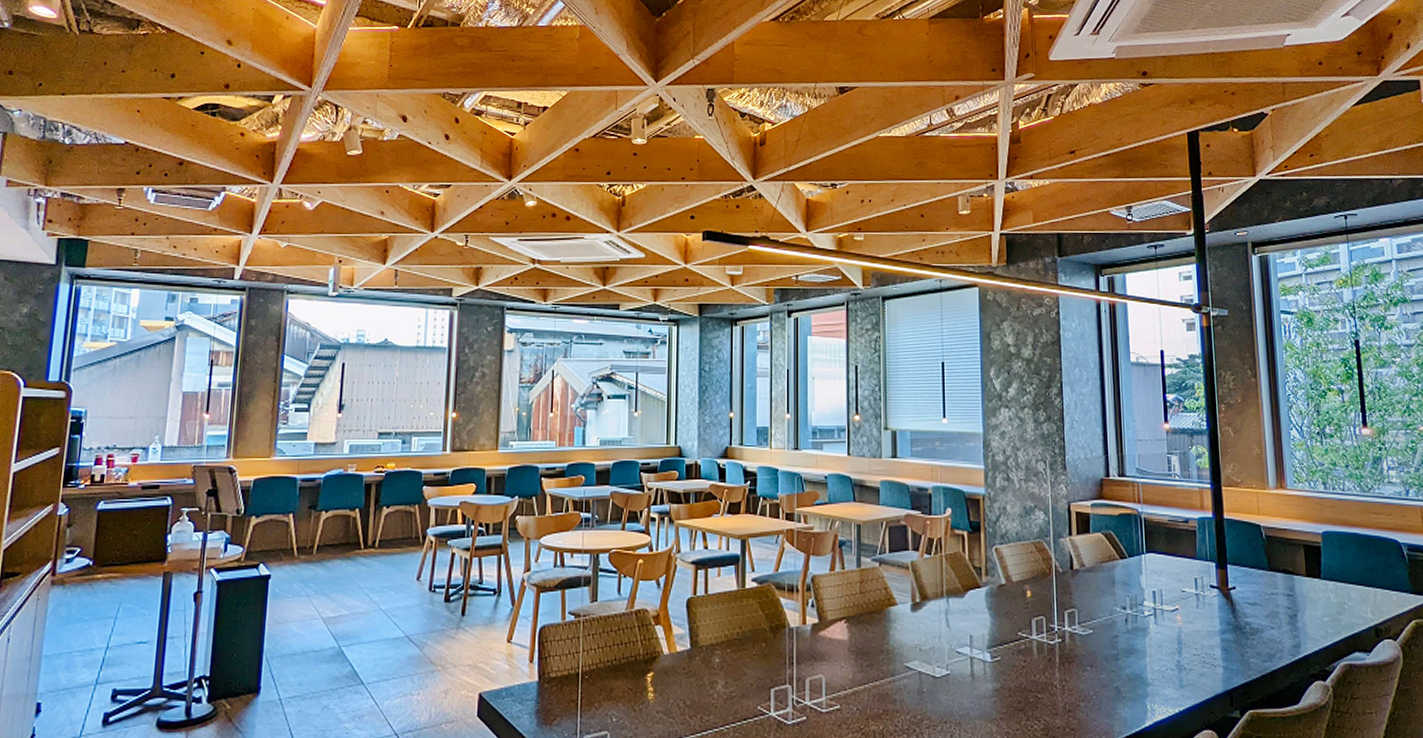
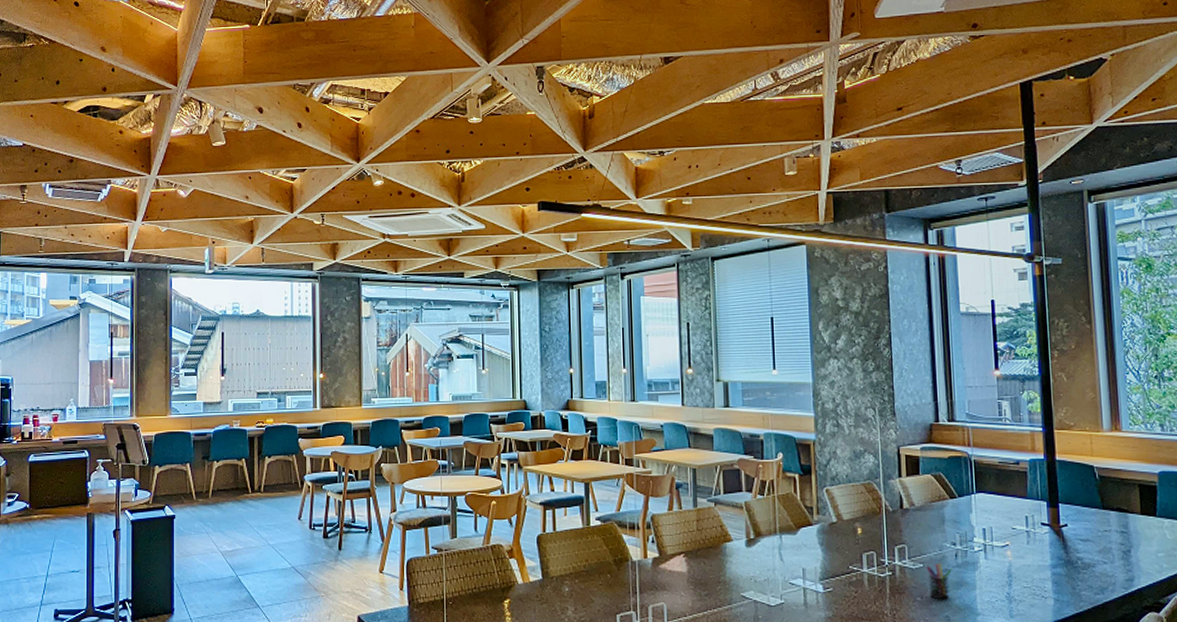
pen holder: none [1096,628,1122,669] -> present [926,562,952,600]

